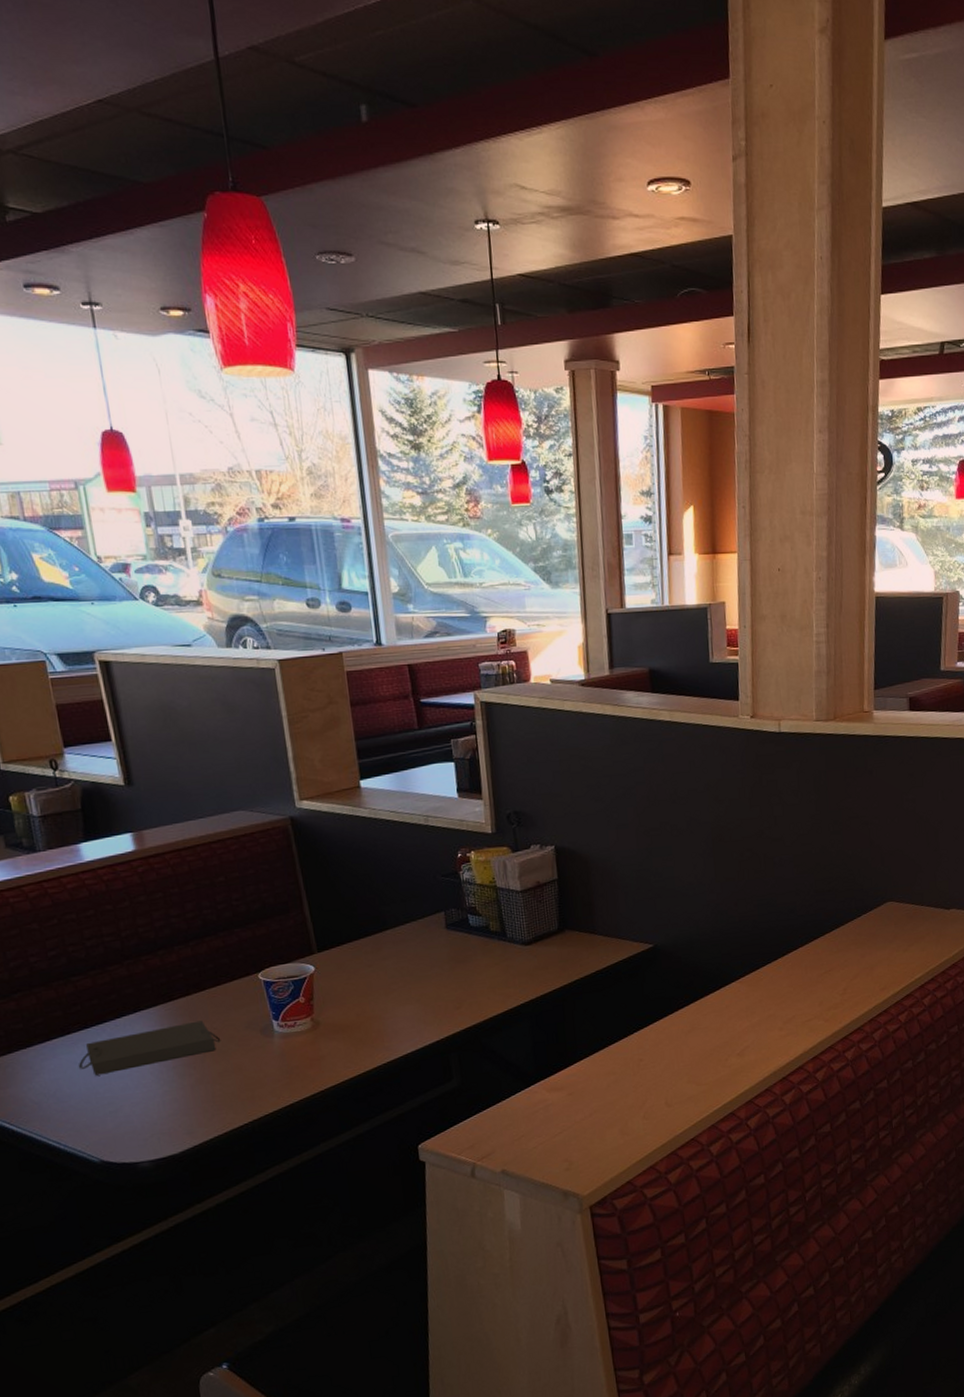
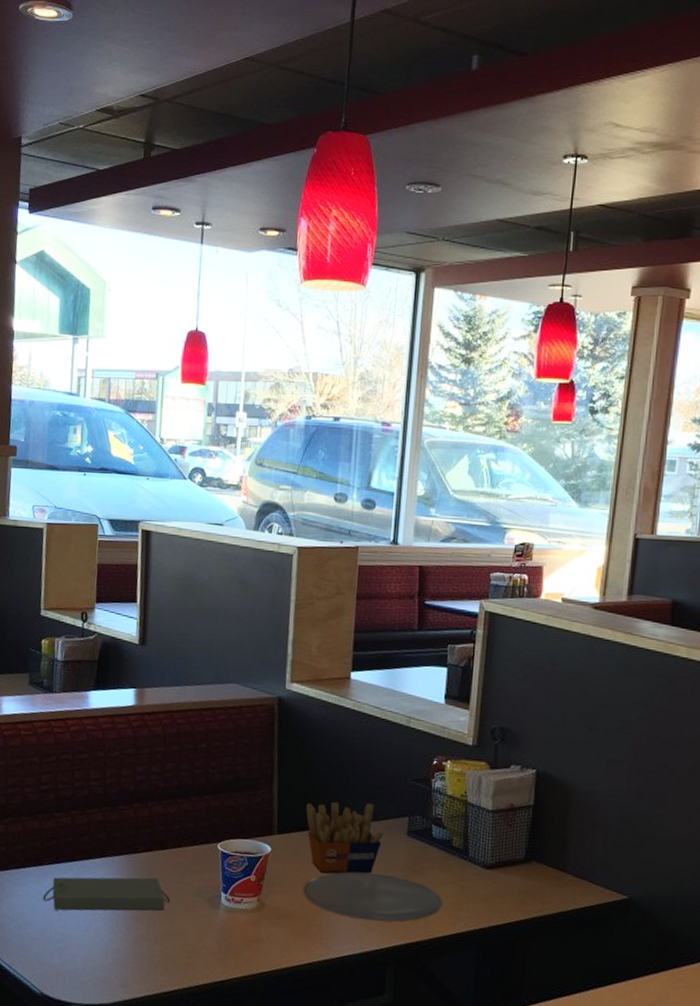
french fries: none [341,905,424,982] -> present [306,801,384,875]
plate: none [354,969,492,1017] -> present [302,871,444,922]

